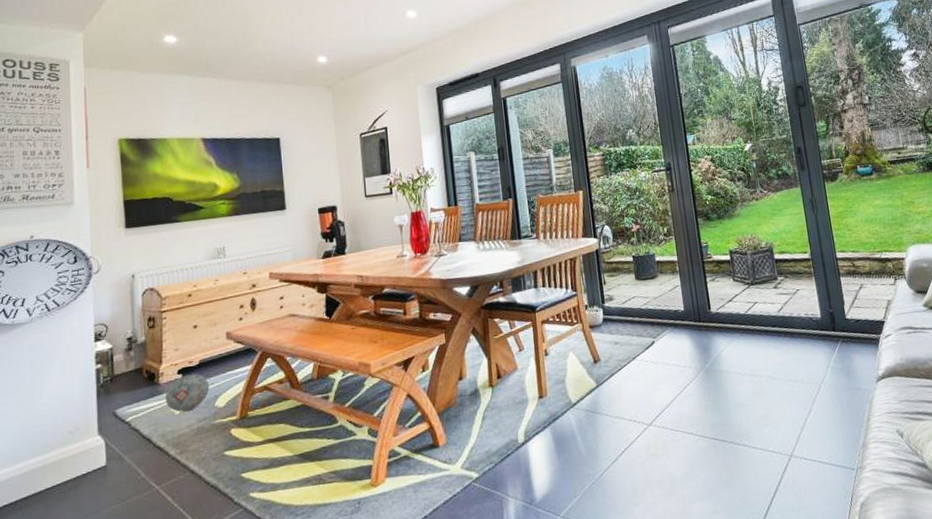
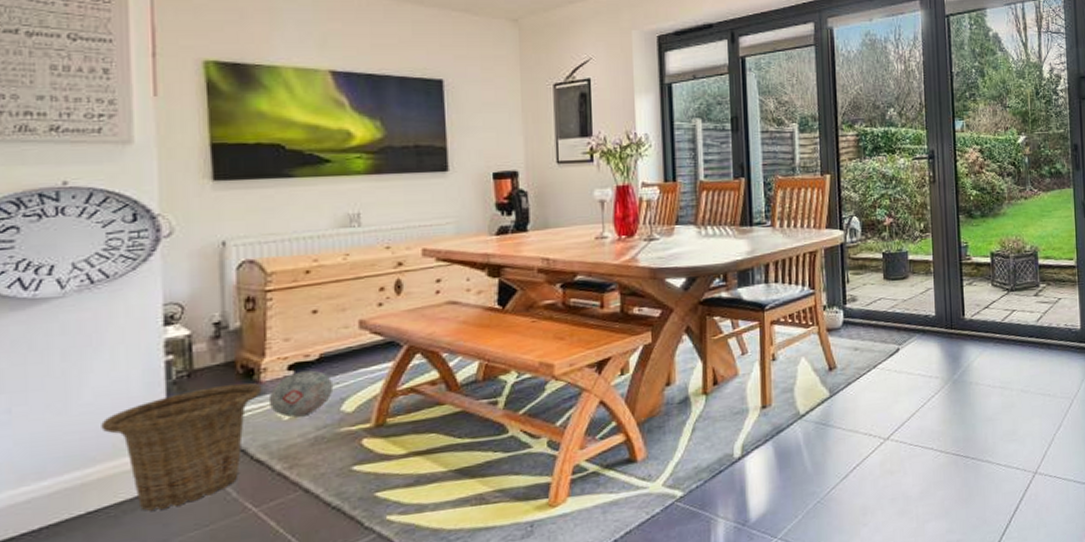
basket: none [55,385,161,488] -> present [101,382,262,511]

